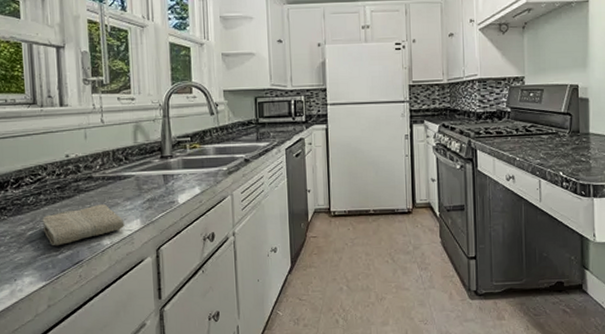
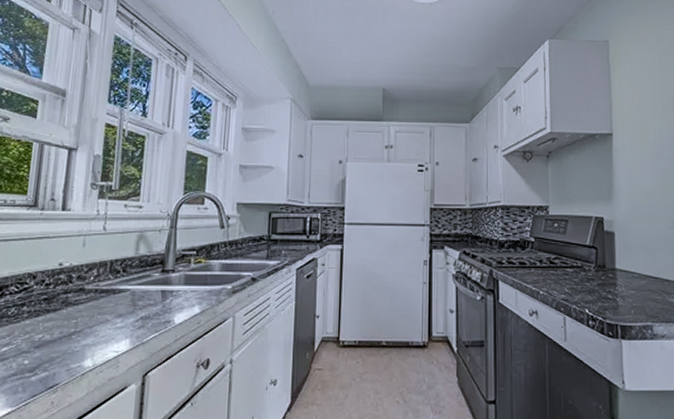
washcloth: present [42,204,125,245] -> none [19,321,112,365]

